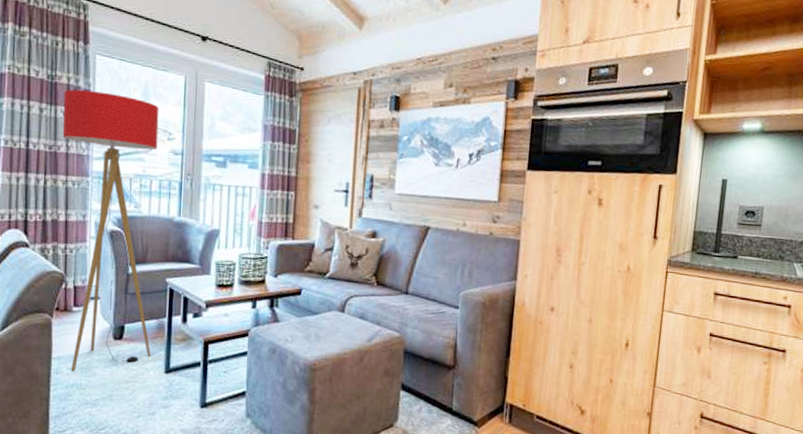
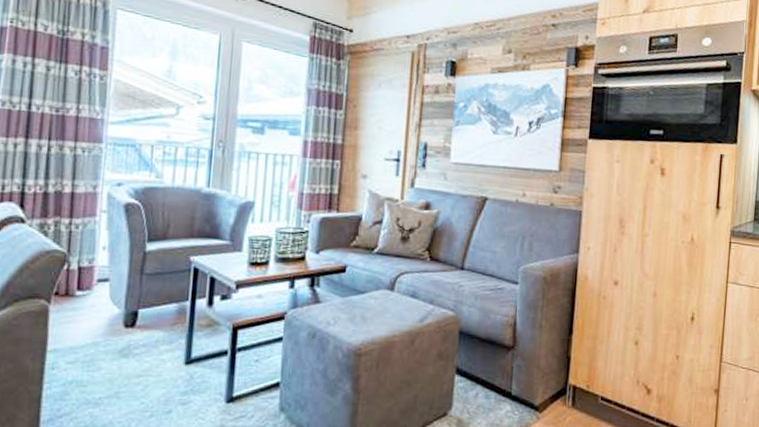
floor lamp: present [62,89,159,372] -> none [70,46,189,367]

